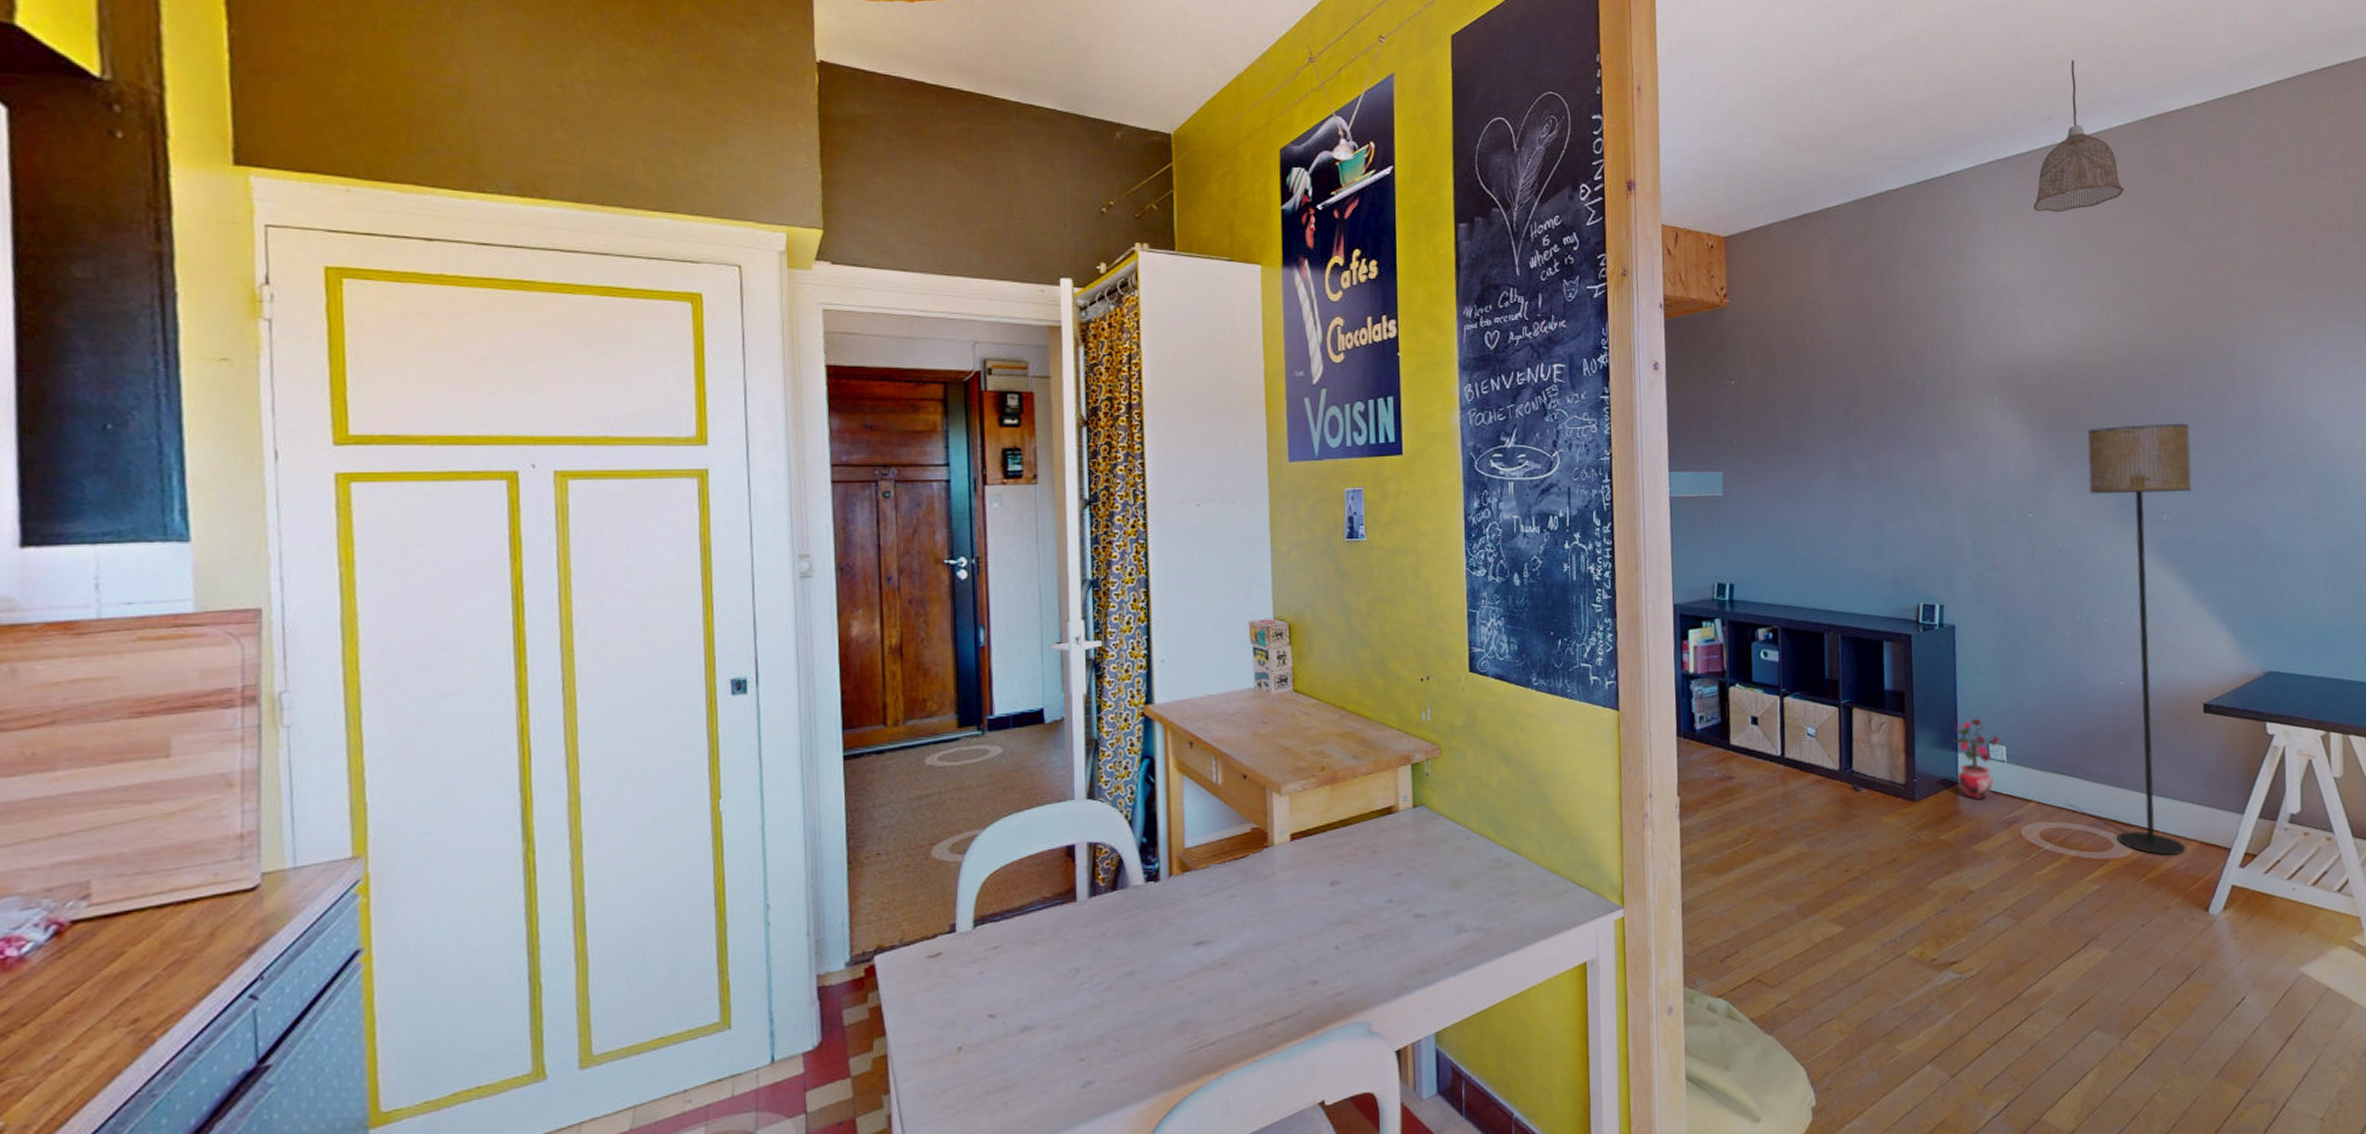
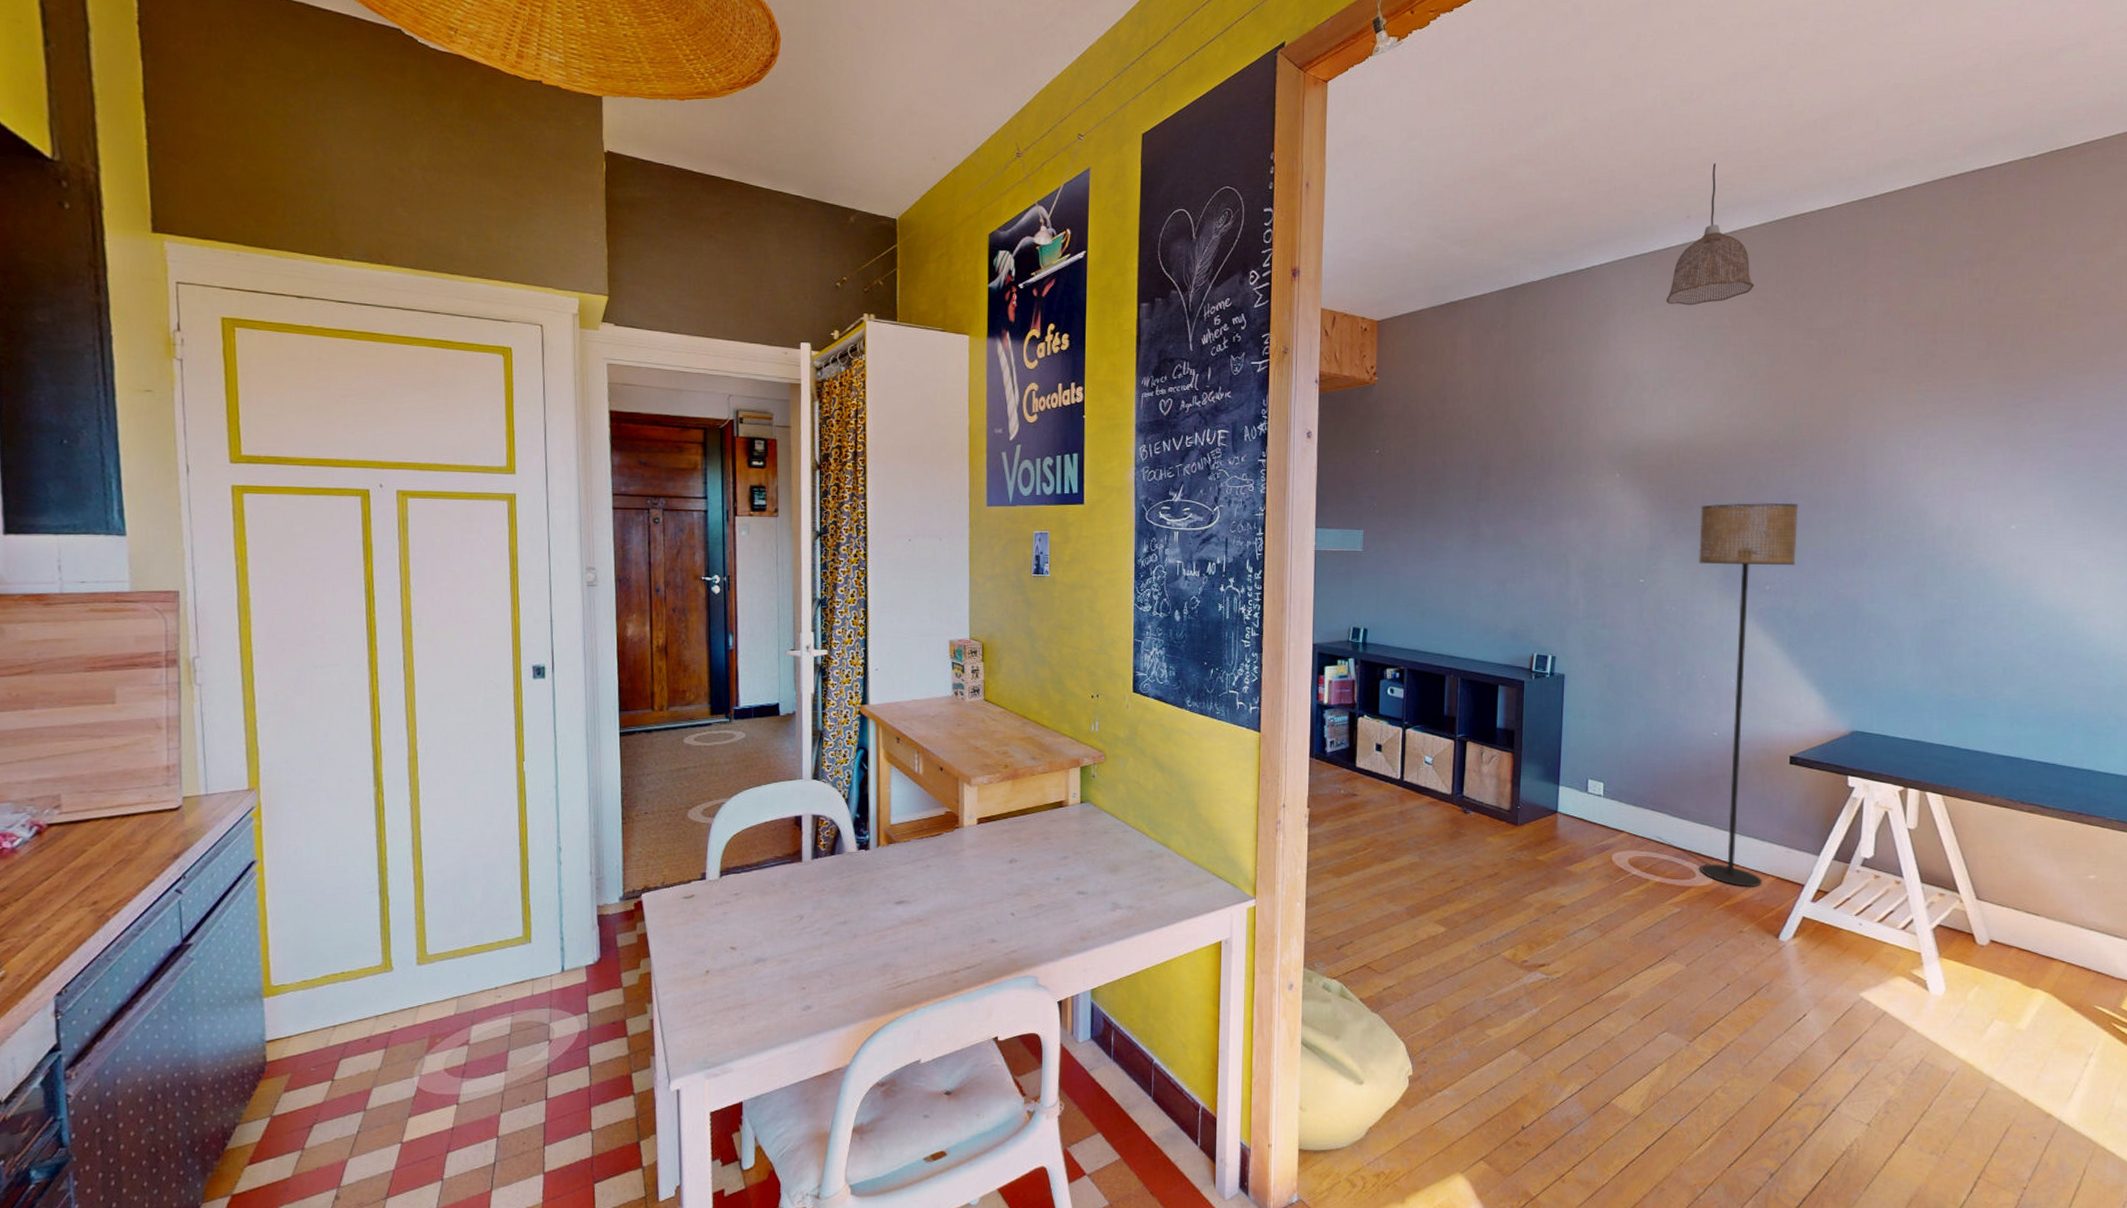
potted plant: present [1950,718,2000,800] -> none [1553,757,1599,828]

